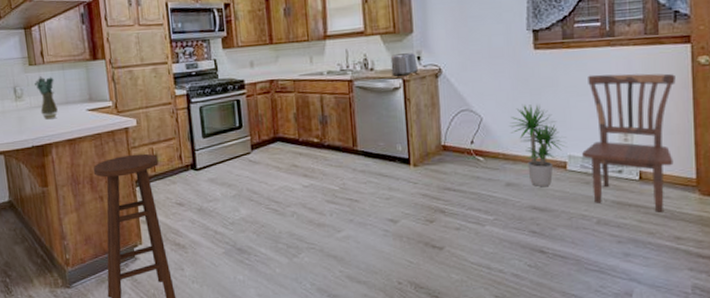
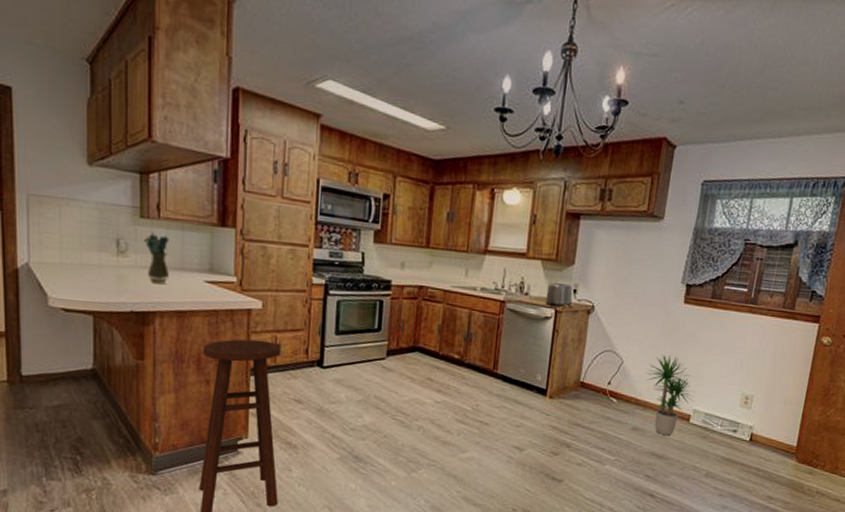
dining chair: present [582,73,676,212] -> none [705,337,800,473]

